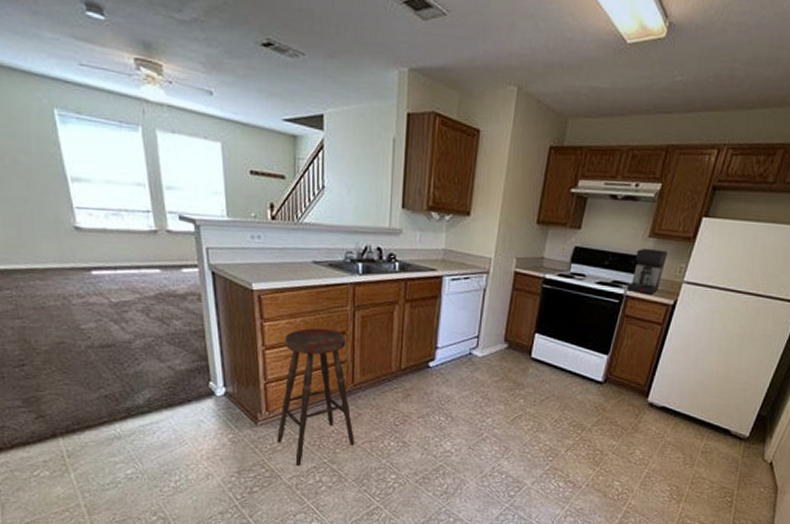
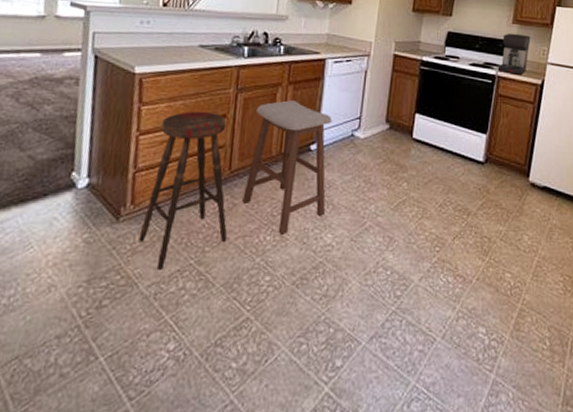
bar stool: none [367,318,450,441] -> present [242,100,333,234]

